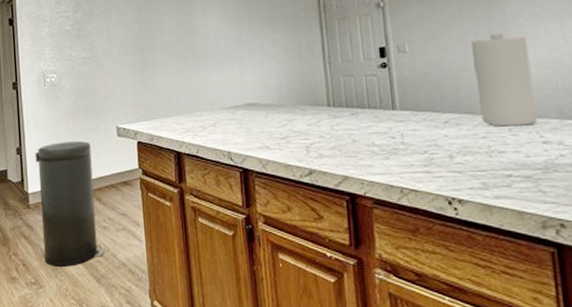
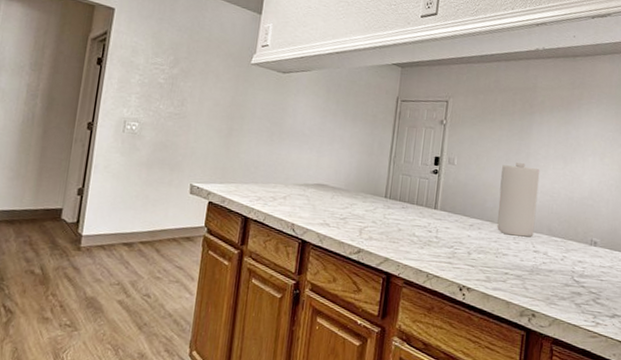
pedal bin: present [35,141,106,267] -> none [85,189,160,312]

